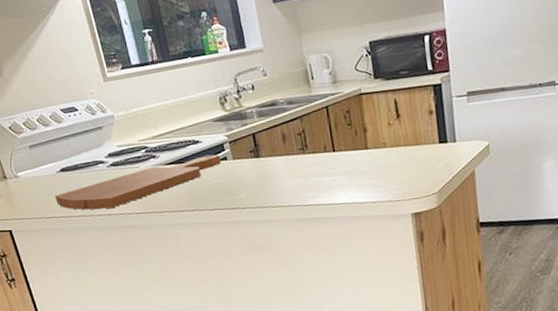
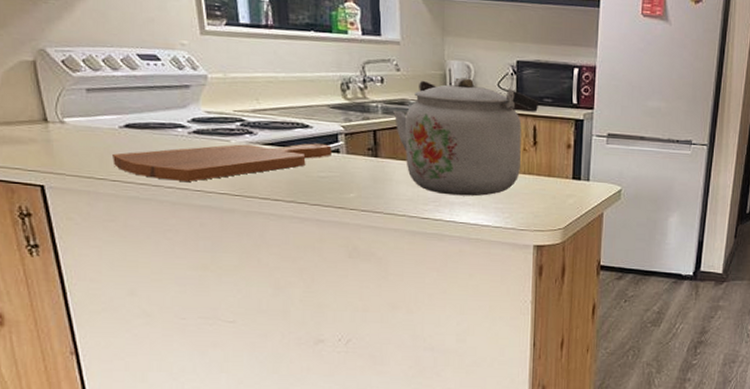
kettle: none [266,67,396,181] -> present [393,76,538,197]

